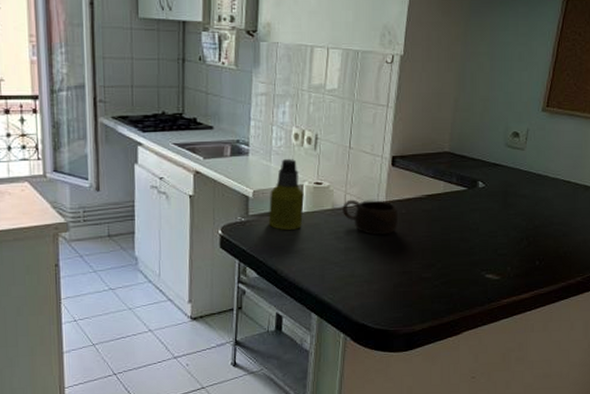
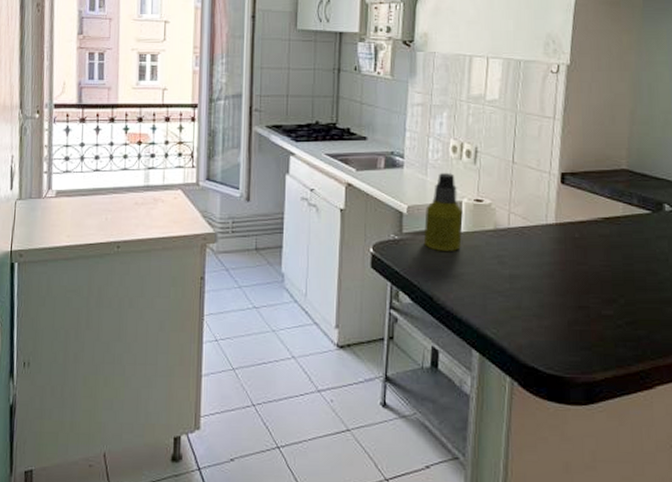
cup: present [341,199,398,236] -> none [505,219,570,262]

